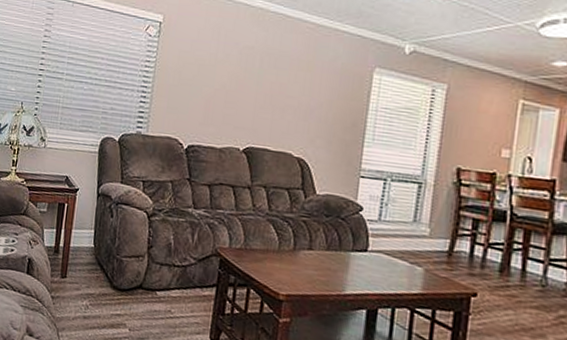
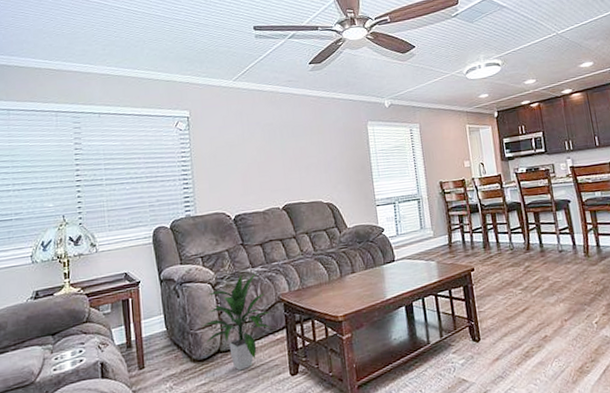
indoor plant: none [129,213,203,316] -> present [202,273,272,371]

